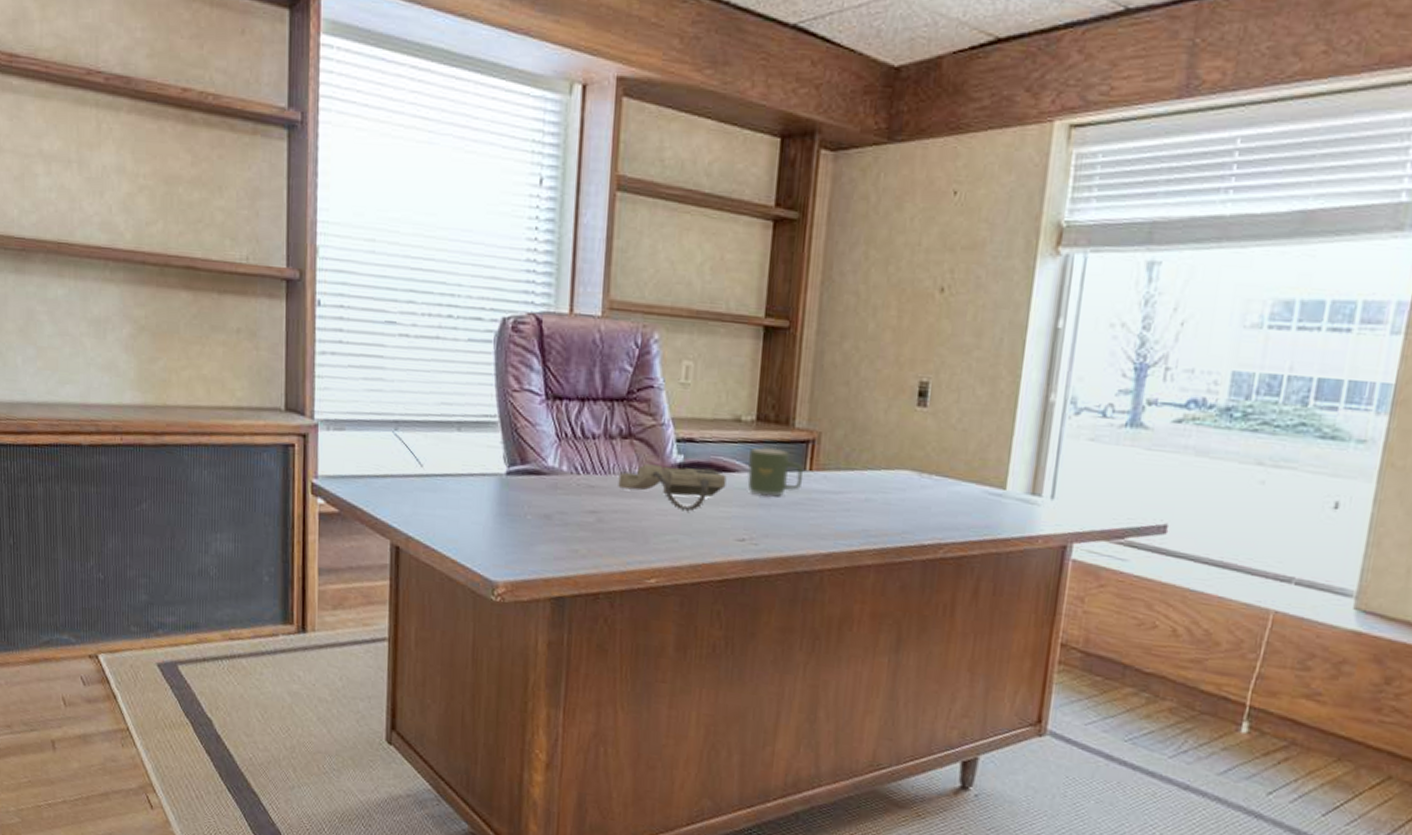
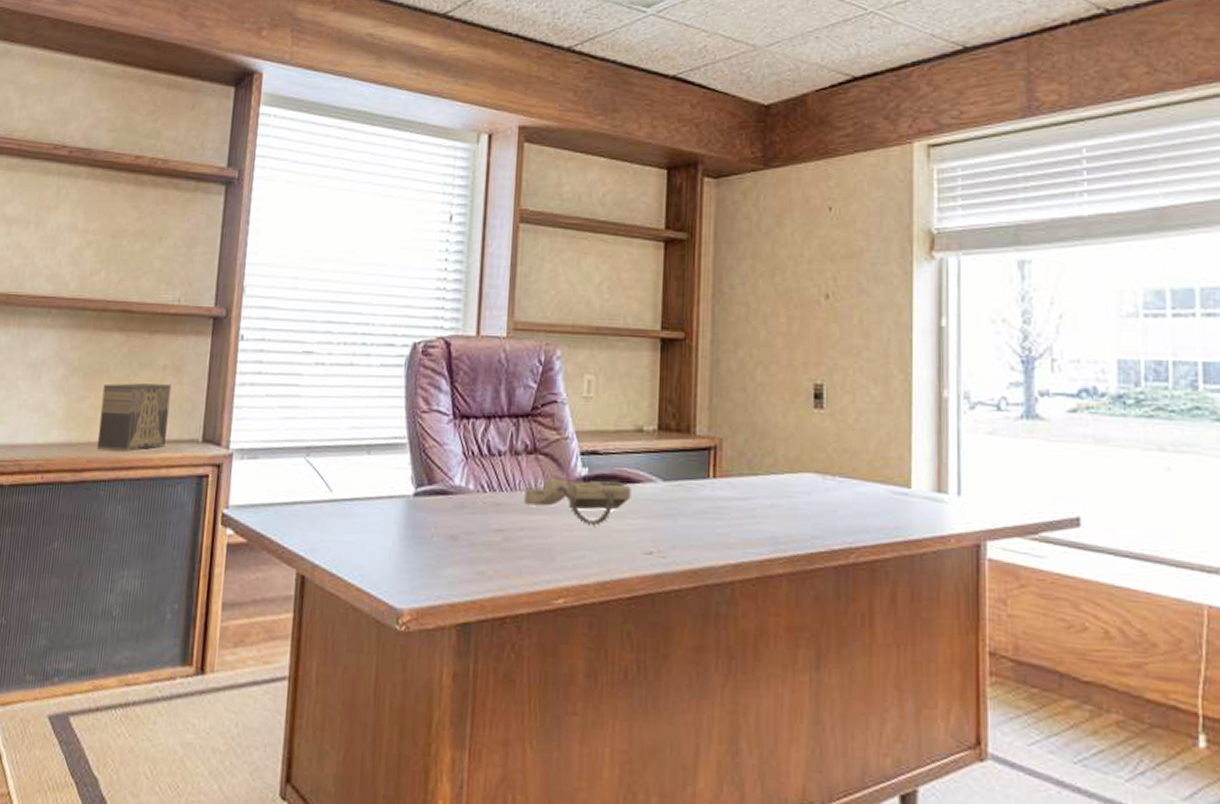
decorative box: none [174,345,248,417] -> present [97,383,172,452]
mug: present [747,447,803,498] -> none [652,456,708,507]

